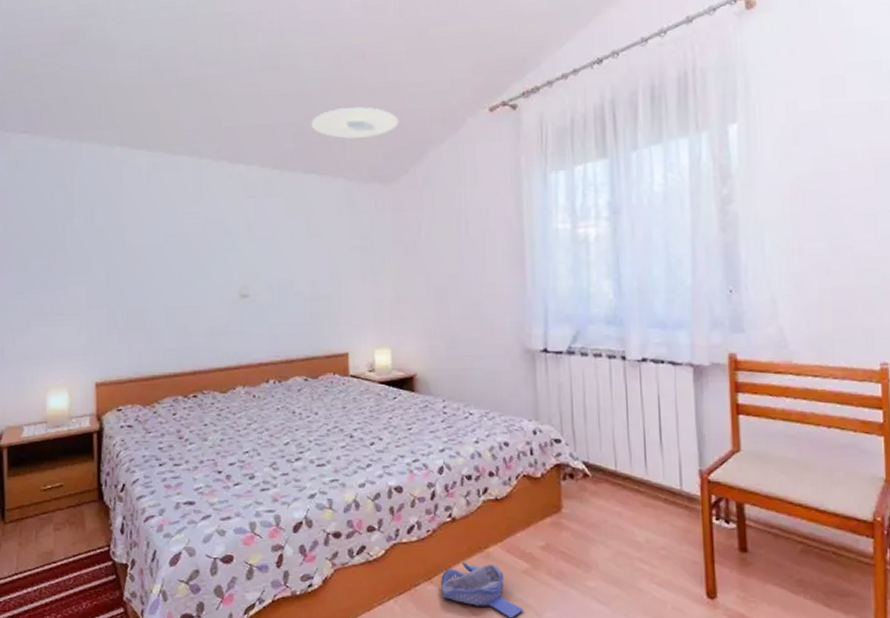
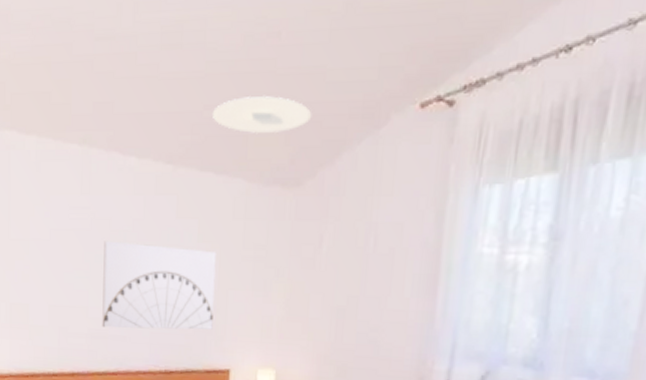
wall art: none [218,241,328,324] -> present [102,241,216,330]

